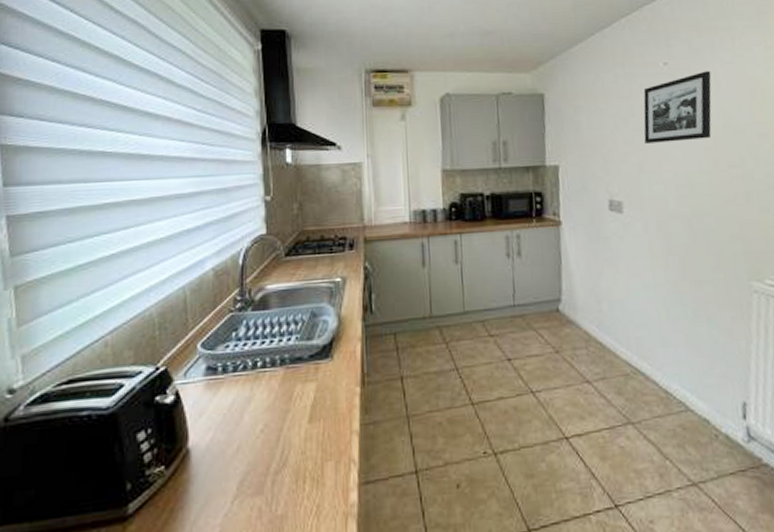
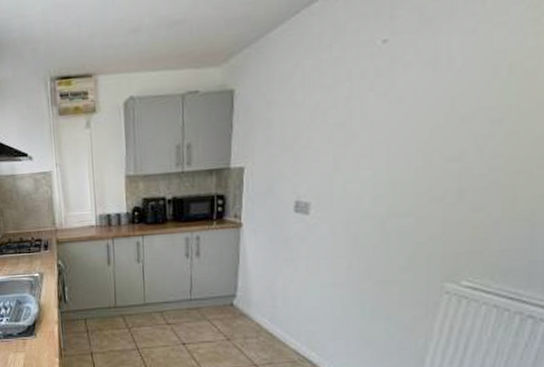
picture frame: present [643,71,712,143] -> none [344,45,444,139]

